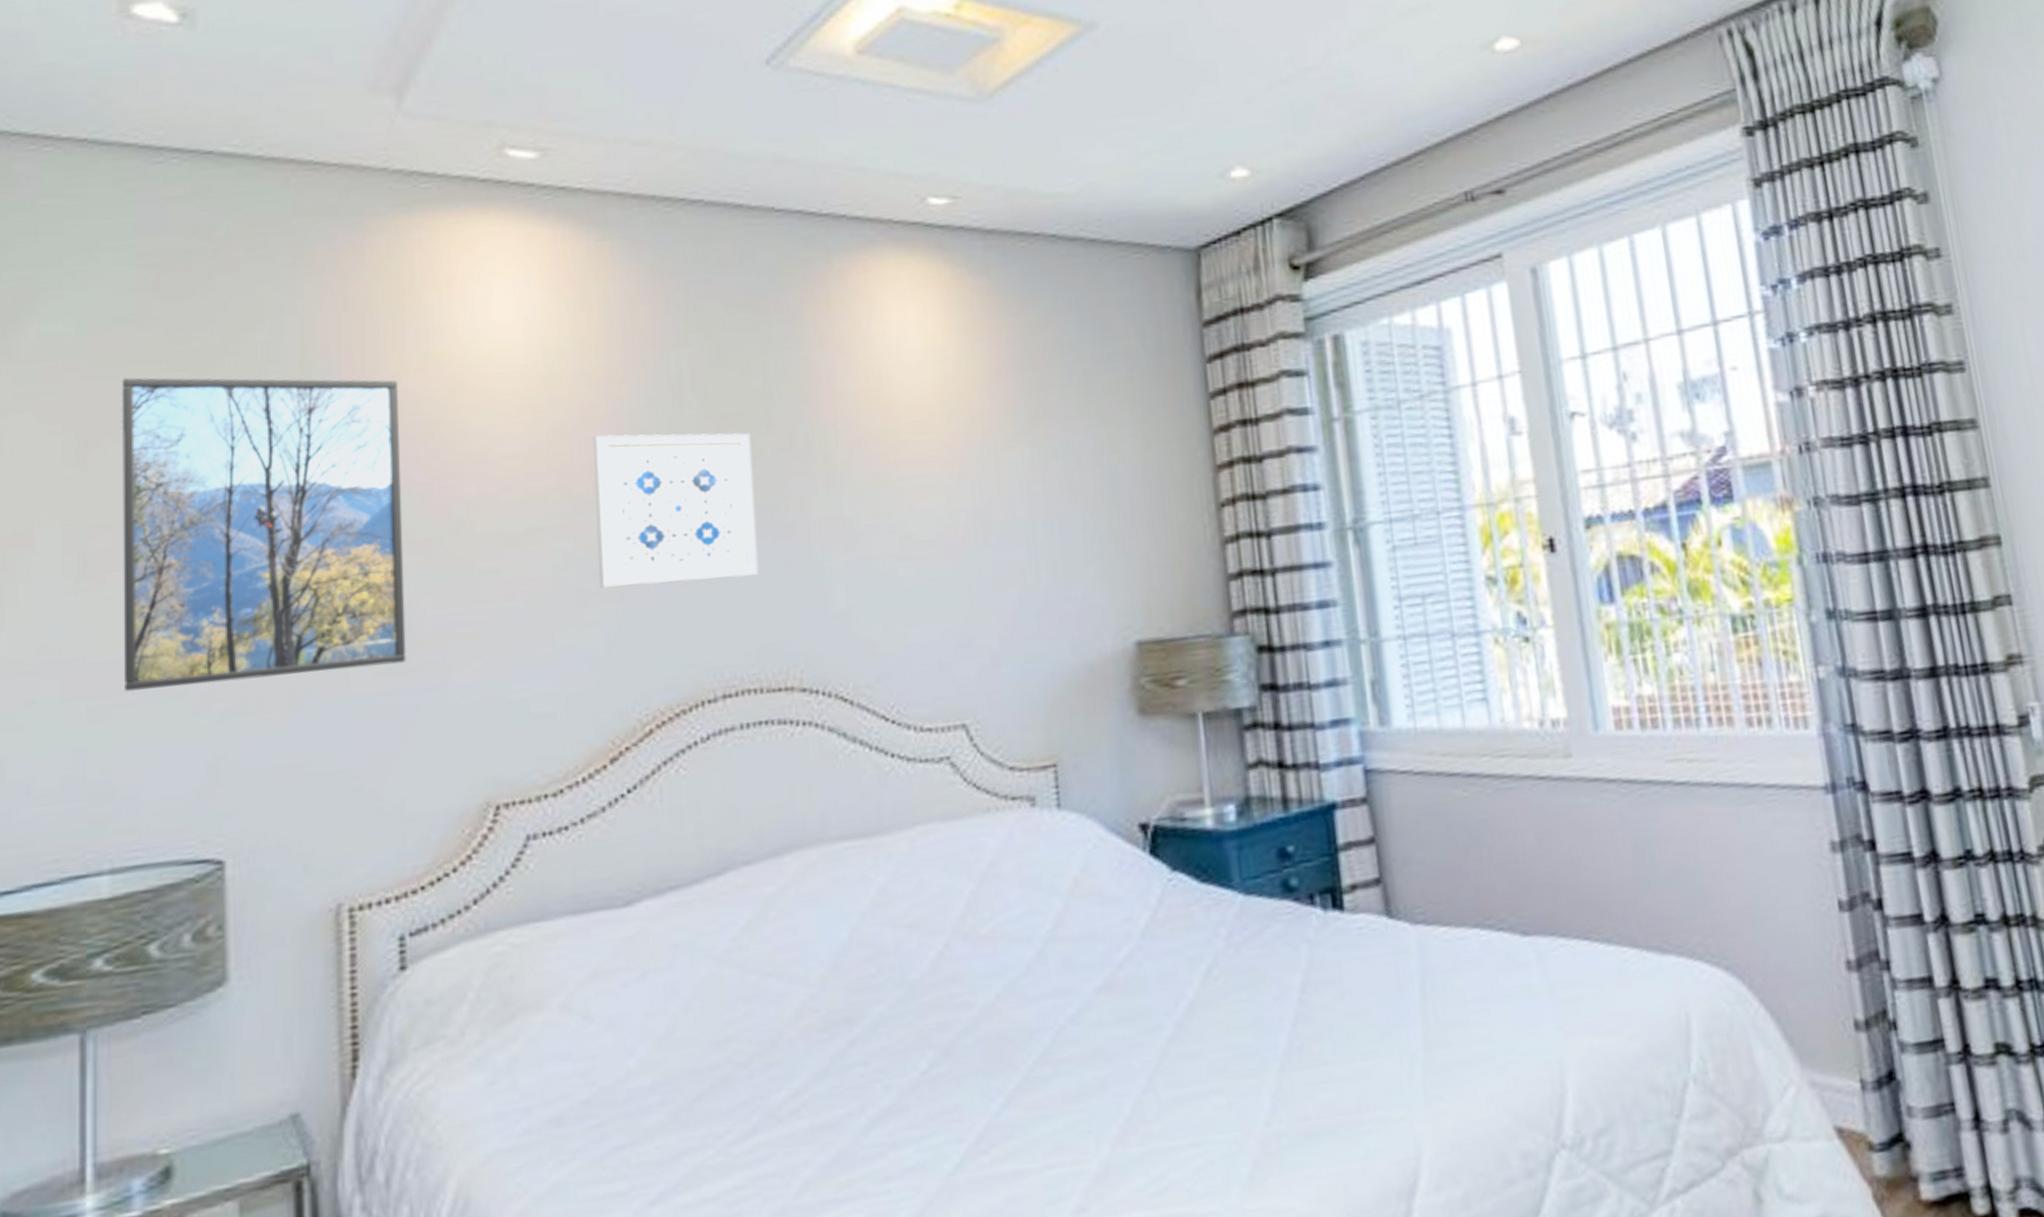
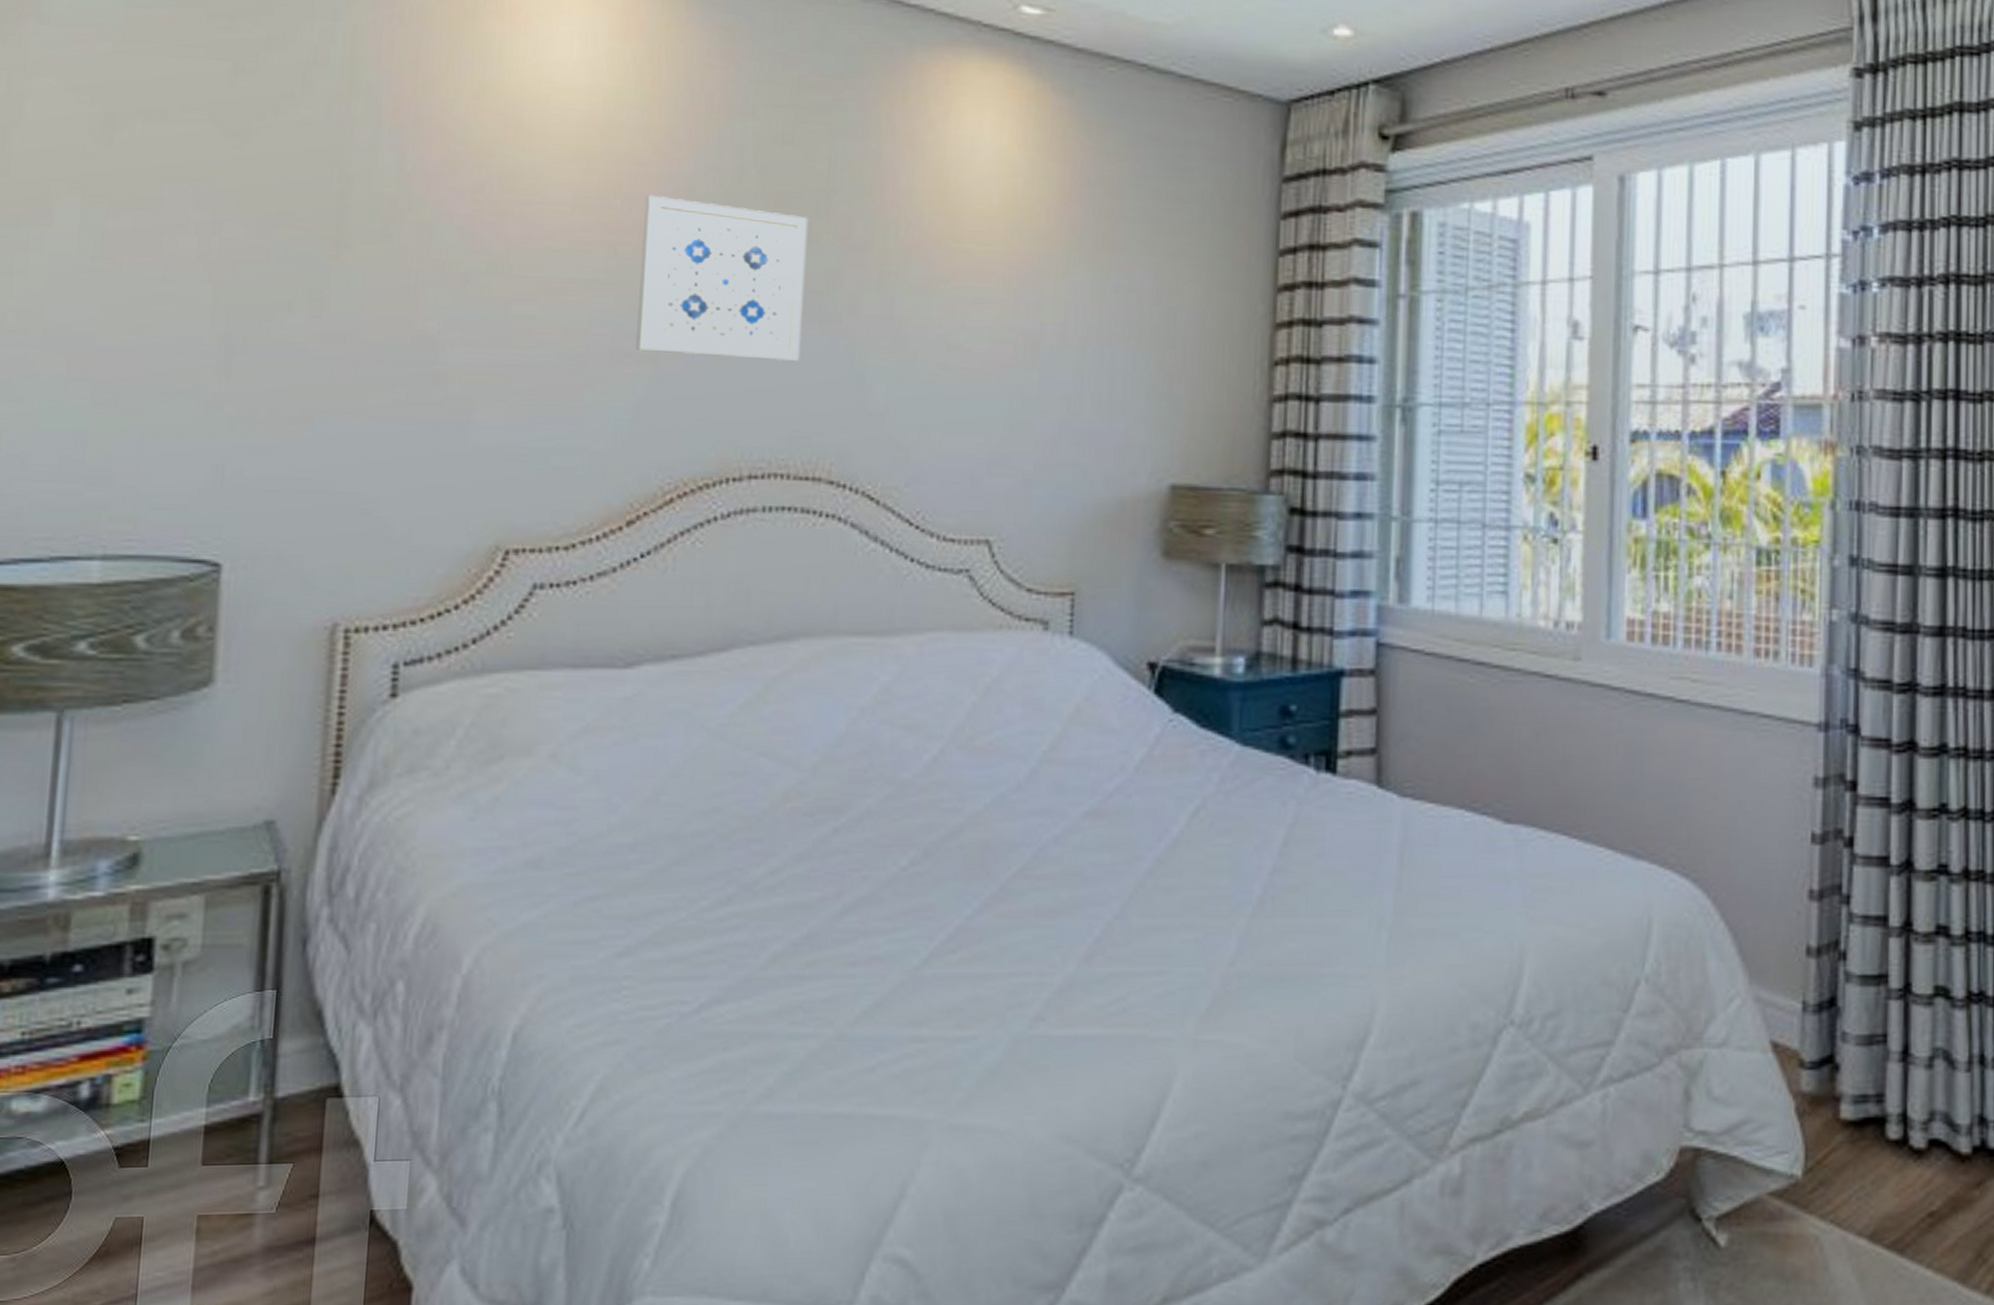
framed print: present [121,377,407,692] -> none [133,58,449,395]

